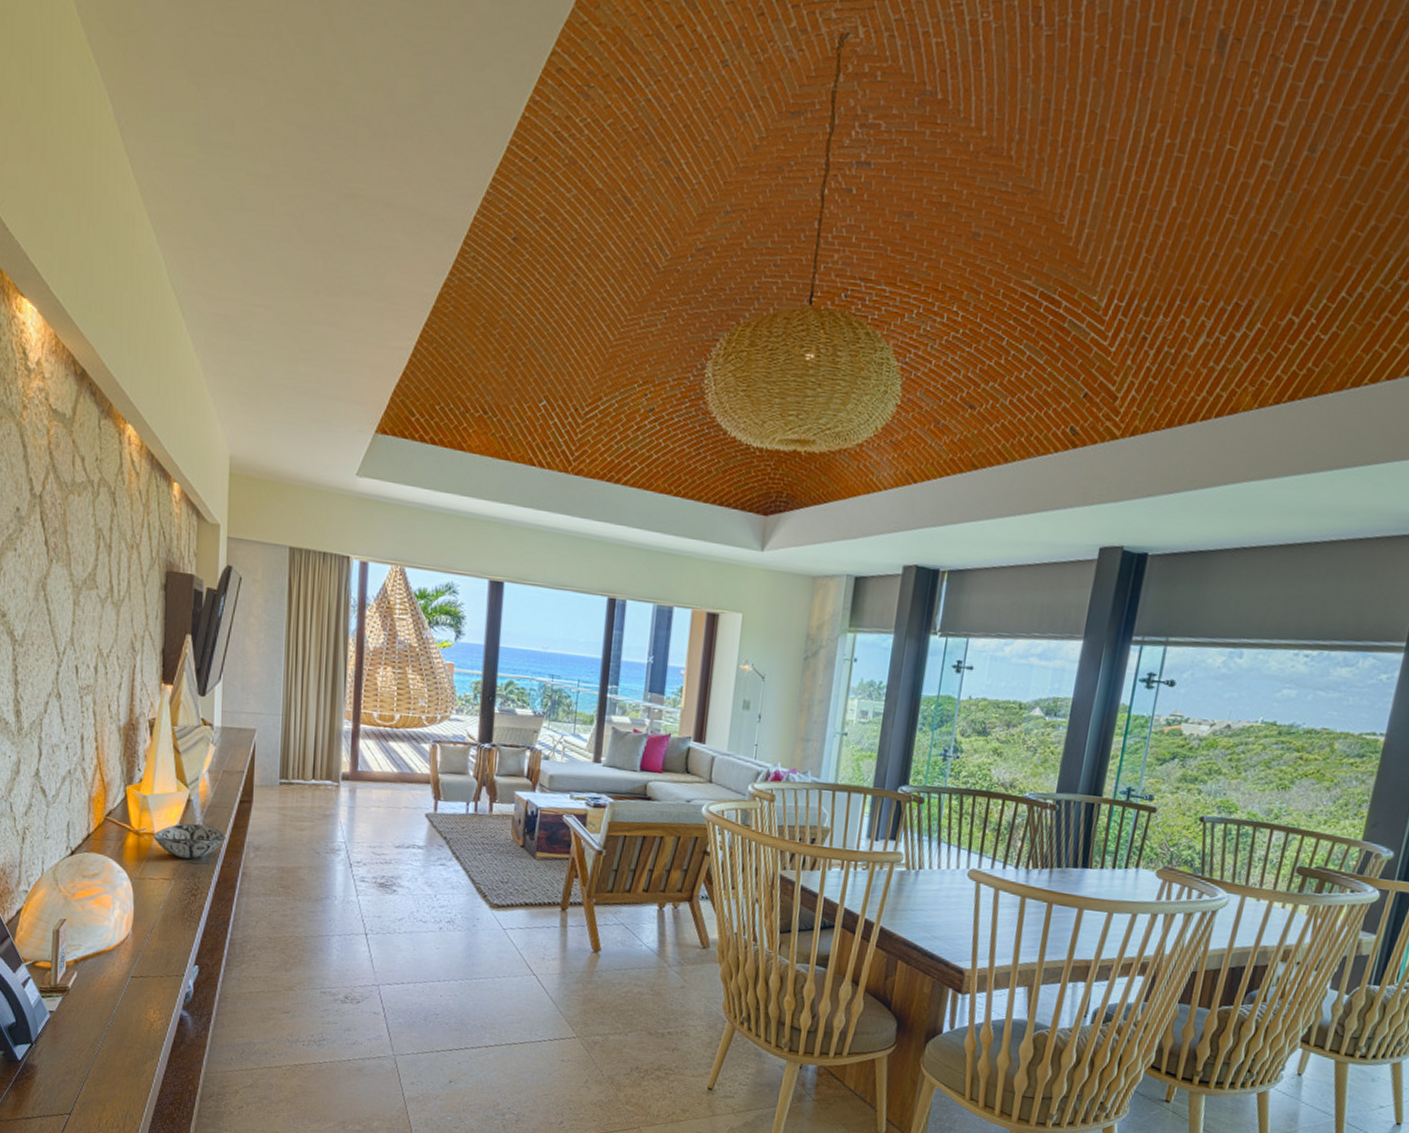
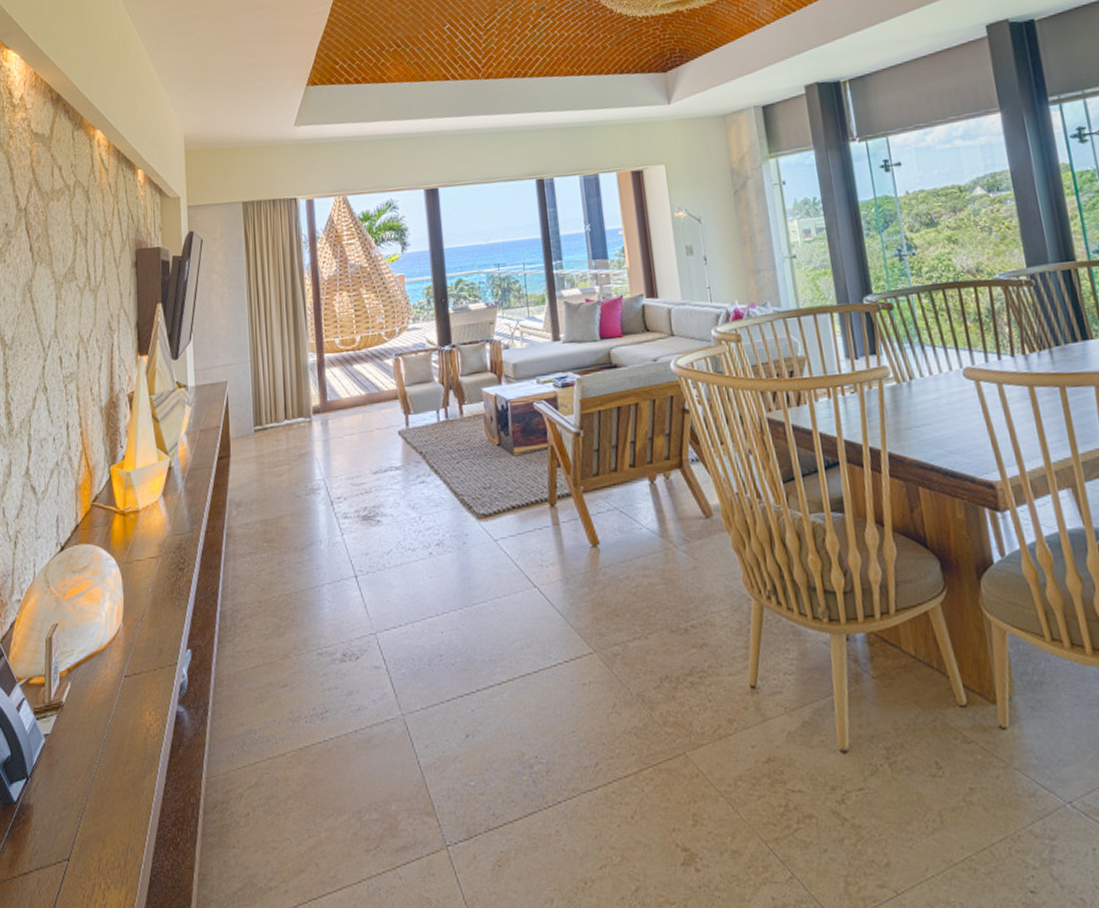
decorative bowl: present [153,823,226,859] -> none [138,490,208,532]

